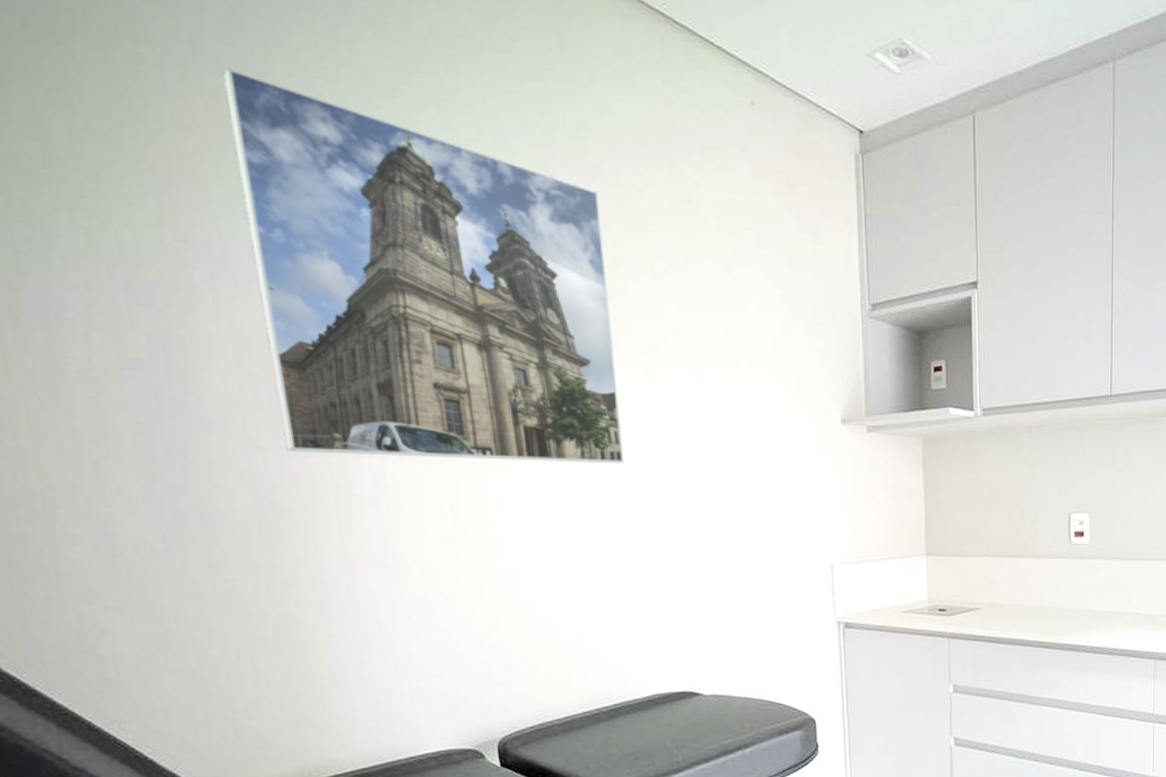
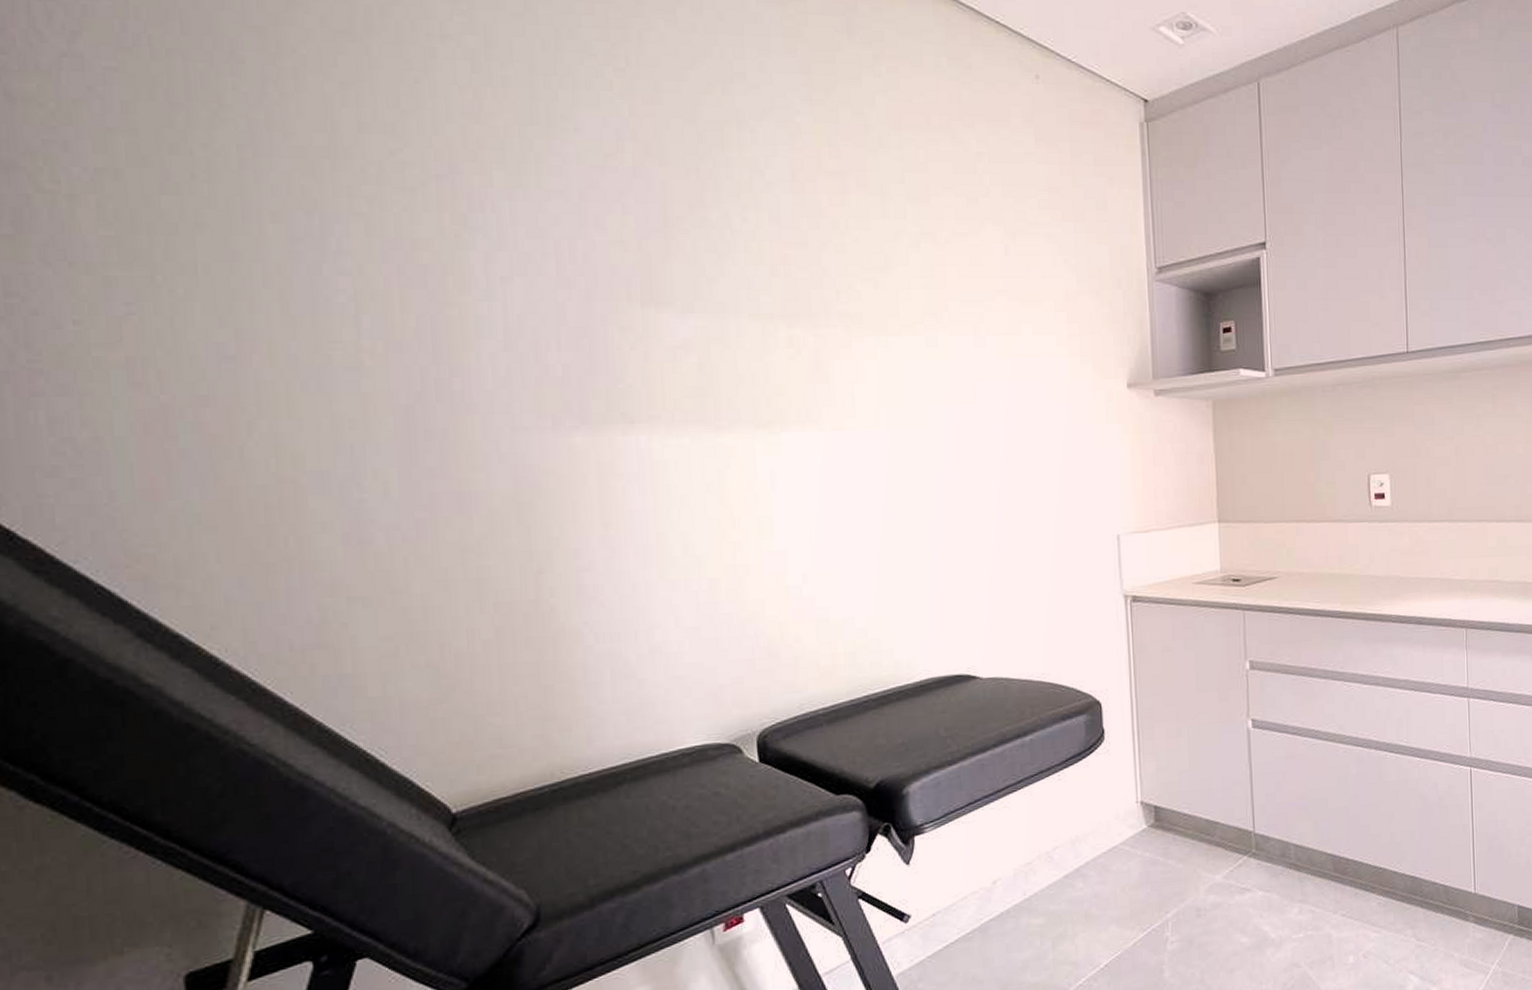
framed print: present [223,67,625,464] -> none [514,58,901,435]

